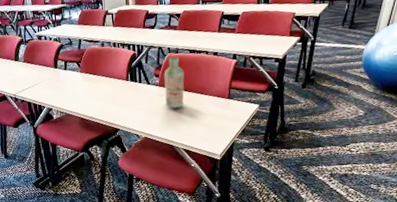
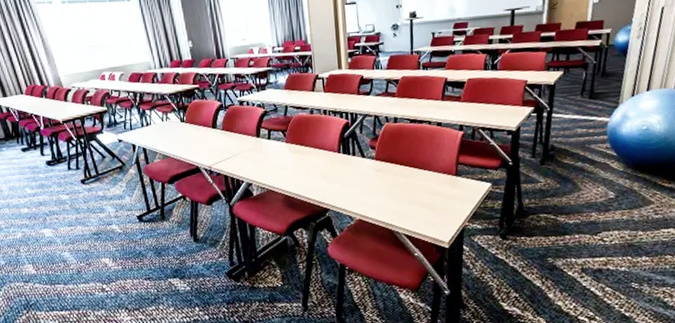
bottle: present [164,48,185,108] -> none [381,117,405,186]

